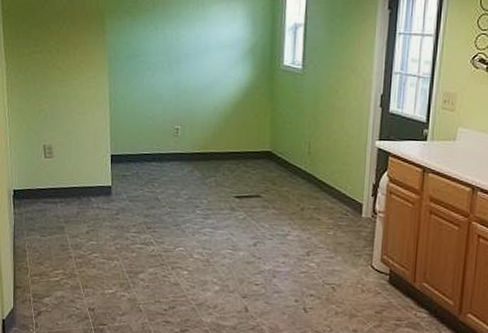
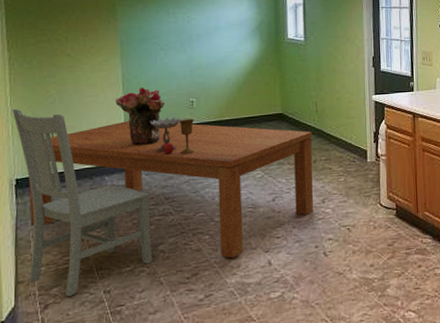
chair: none [10,120,133,308] -> present [12,108,153,297]
dining table: none [25,143,302,298] -> present [29,121,313,258]
bouquet: none [102,109,150,169] -> present [115,87,164,144]
goblet: none [134,143,179,185] -> present [149,117,195,155]

